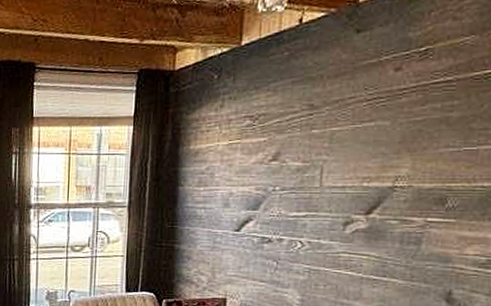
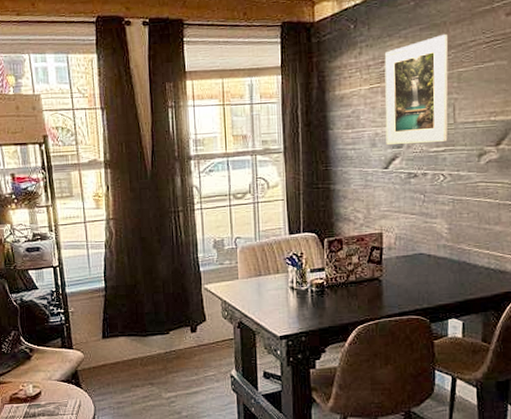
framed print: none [240,88,324,206] -> present [384,34,449,145]

